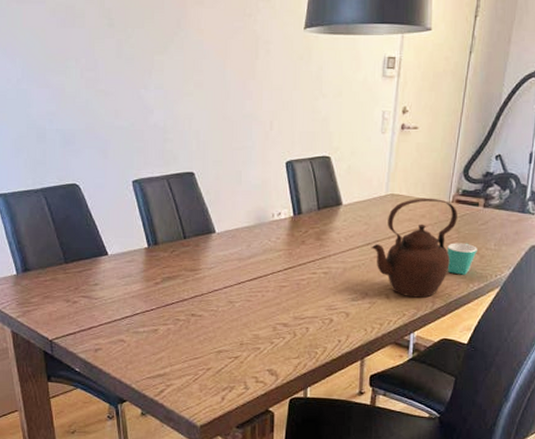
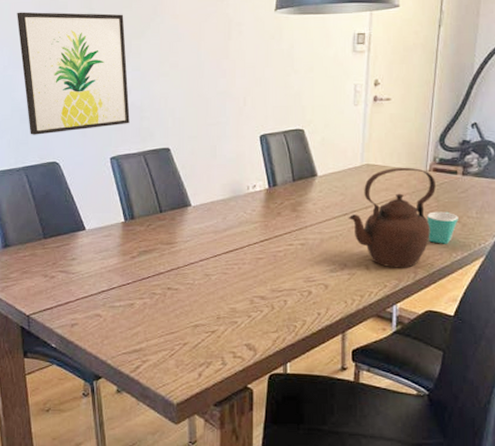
wall art: none [30,19,153,155] -> present [17,12,130,135]

